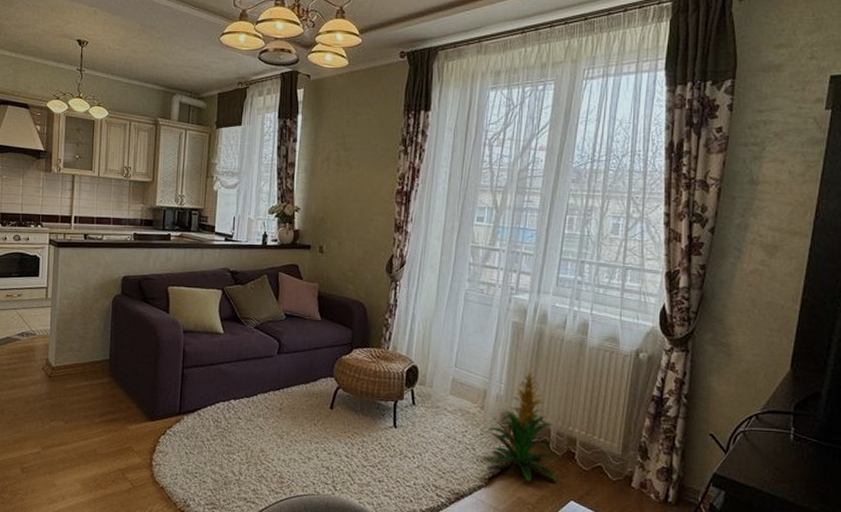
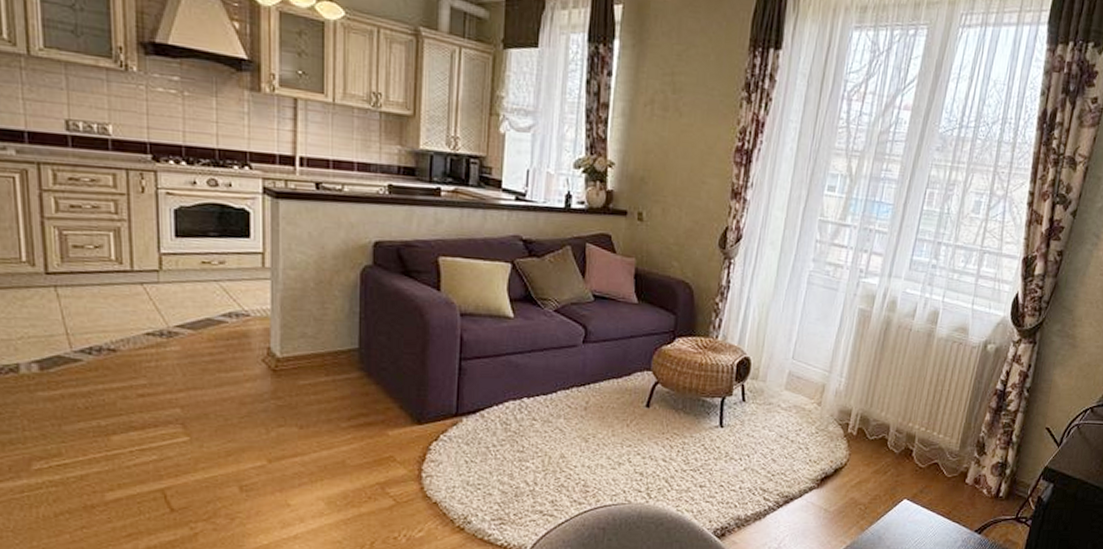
indoor plant: present [487,367,558,482] -> none [821,359,895,482]

